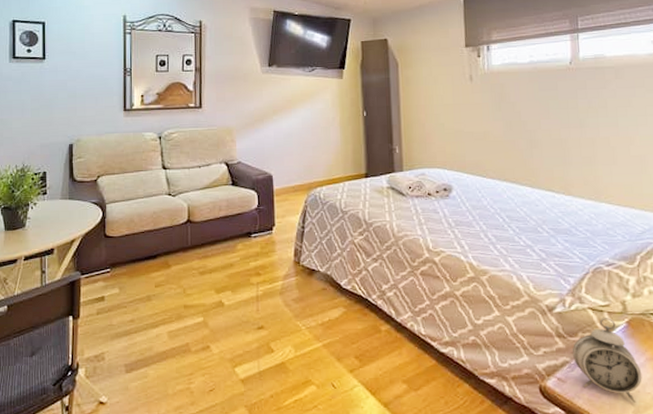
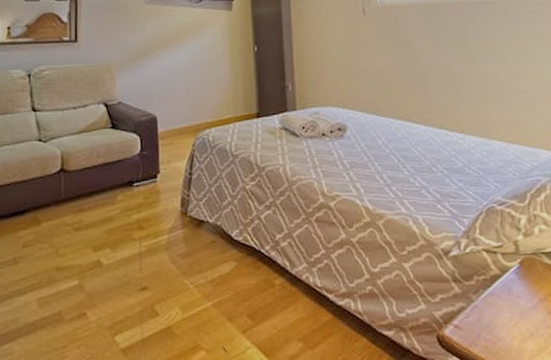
alarm clock: present [572,318,642,403] -> none [468,259,535,347]

